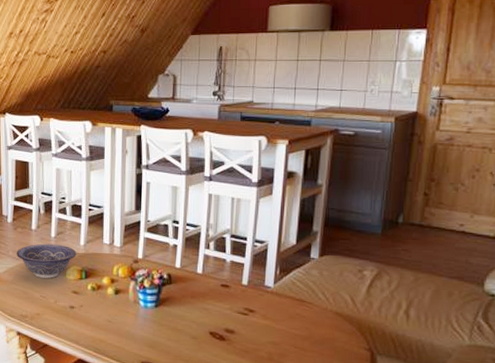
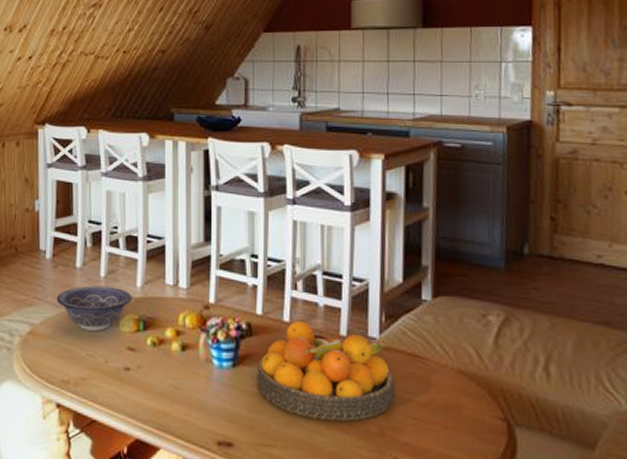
fruit bowl: none [174,272,283,349] -> present [257,320,395,421]

